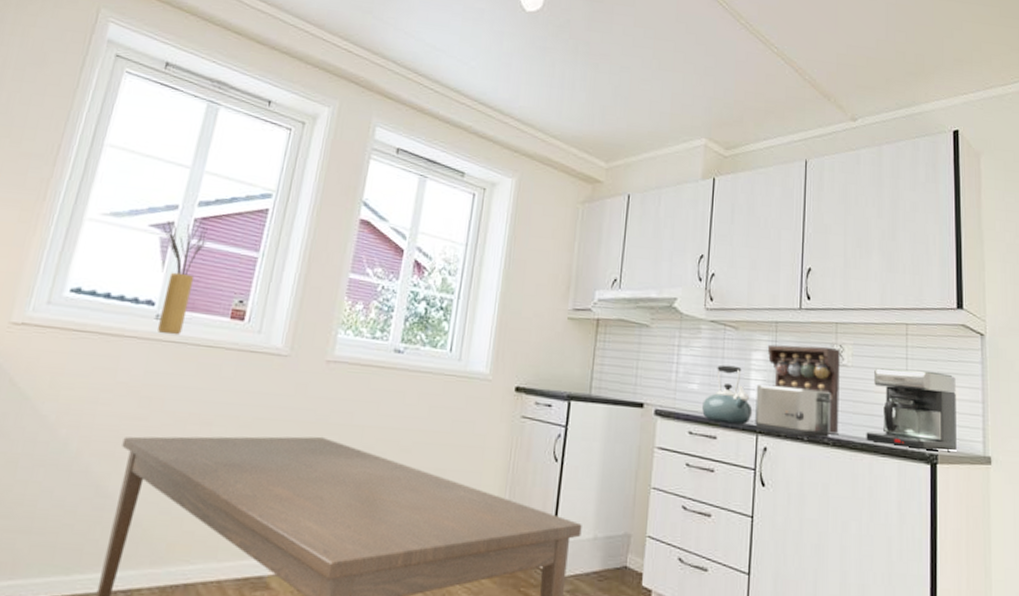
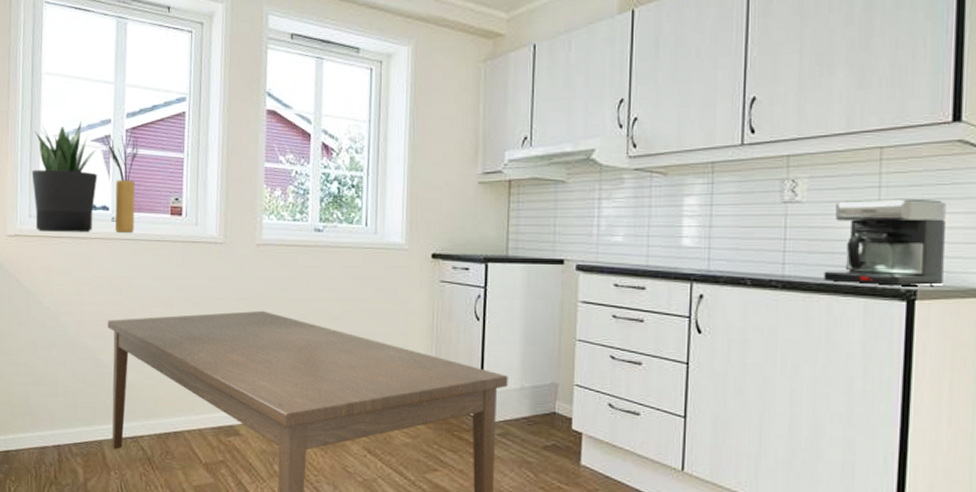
planter: none [52,200,158,329] -> present [31,121,100,233]
kettle: present [702,365,753,425] -> none [628,214,686,273]
toaster: present [755,384,831,439] -> none [689,230,781,281]
spice rack: present [767,344,840,435] -> none [702,183,792,277]

